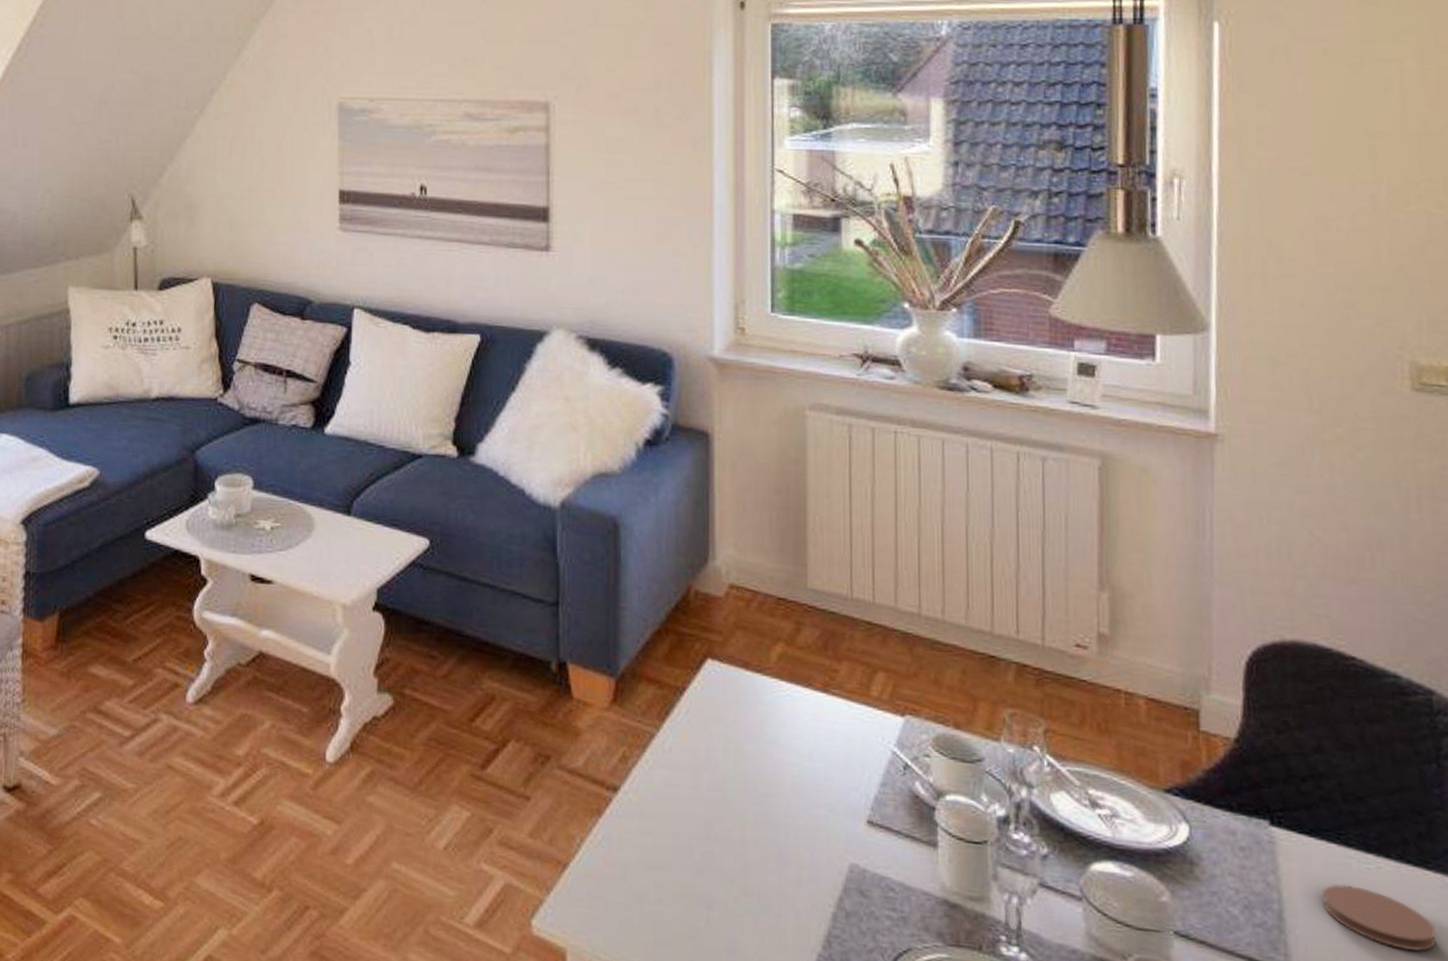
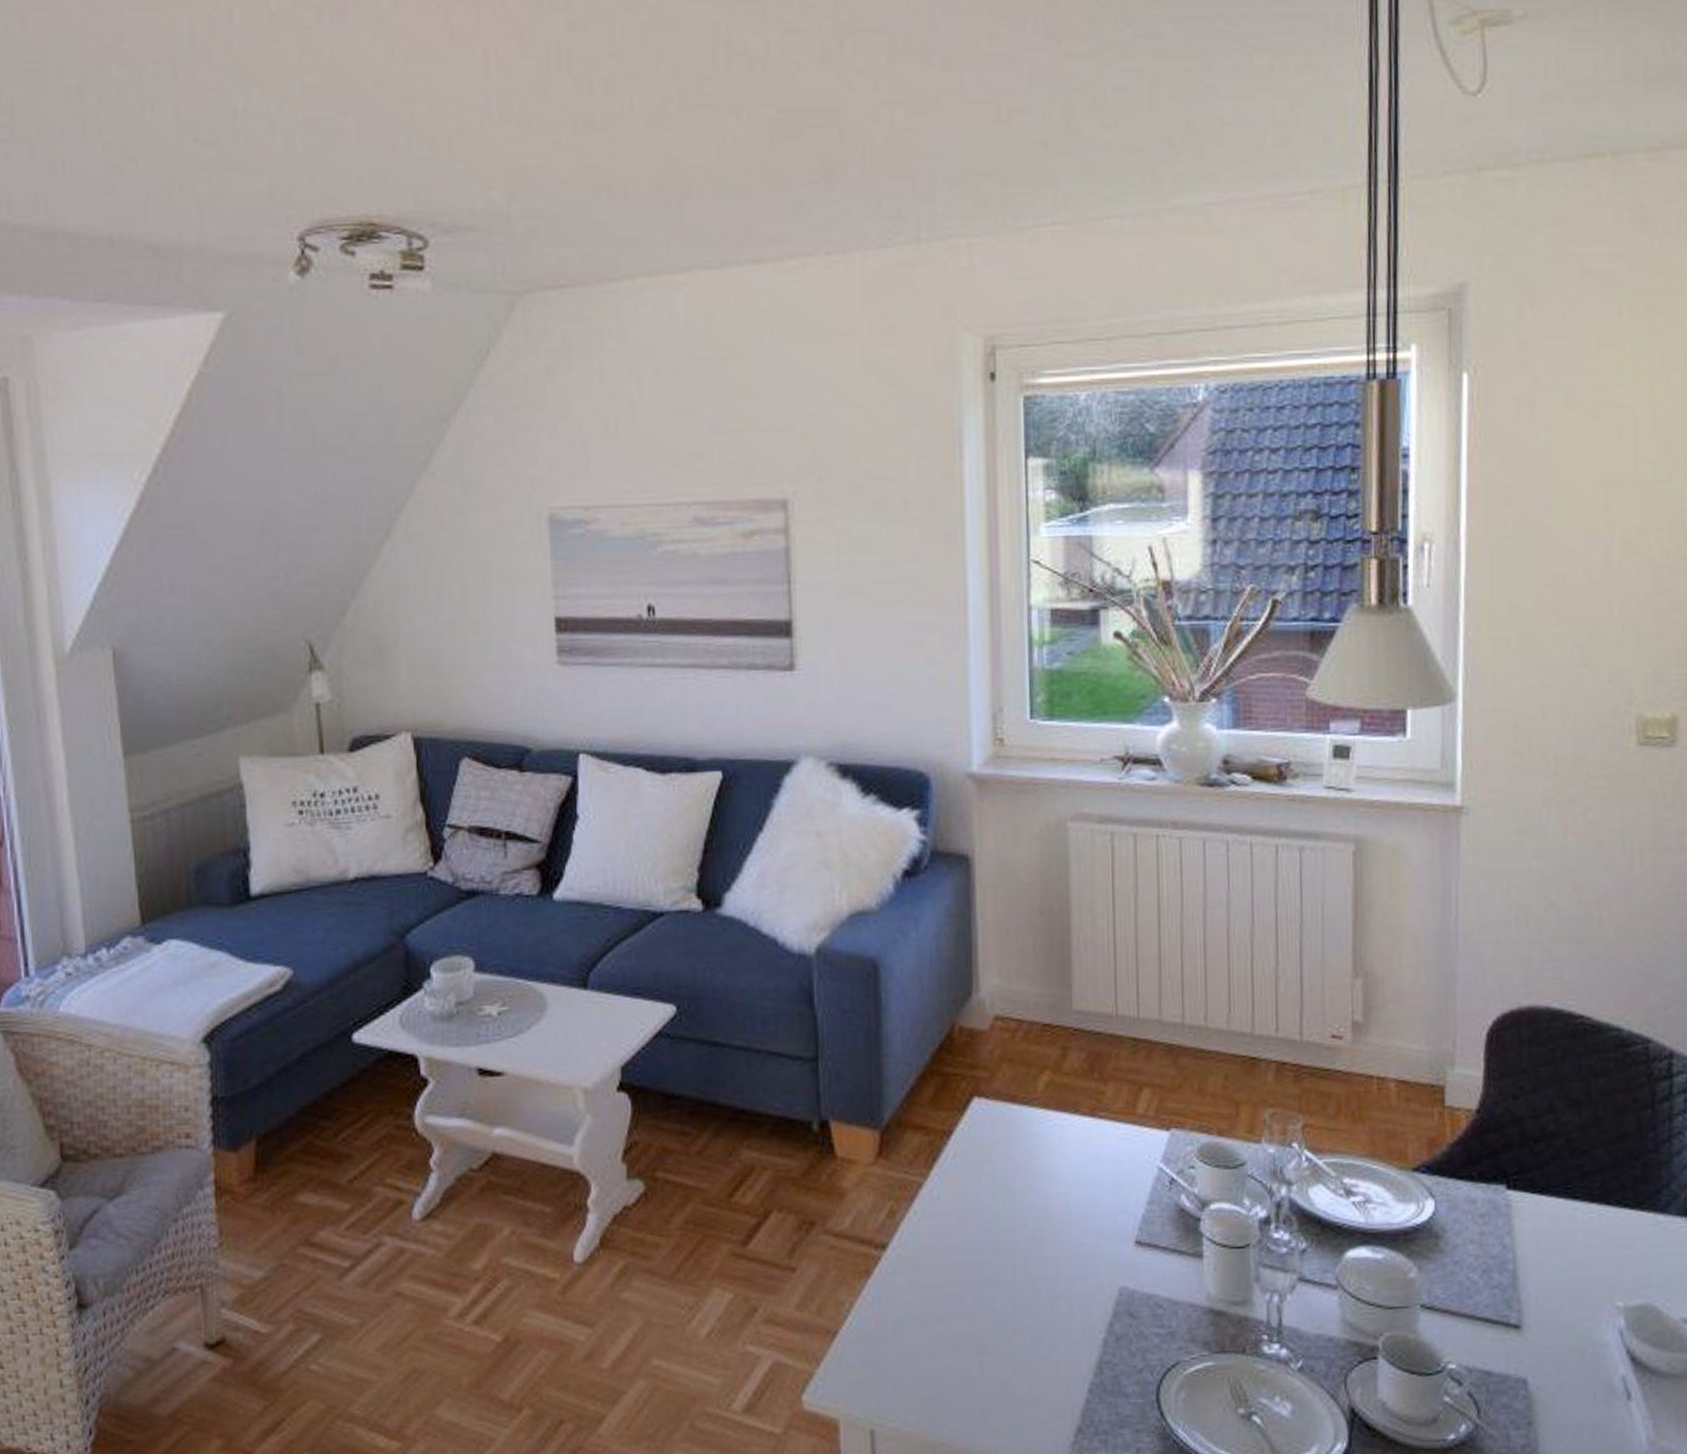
coaster: present [1322,884,1437,951] -> none [1551,1235,1648,1290]

